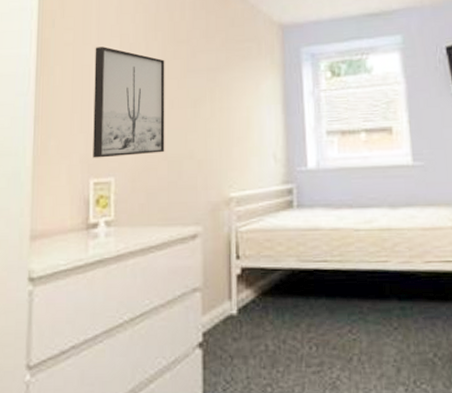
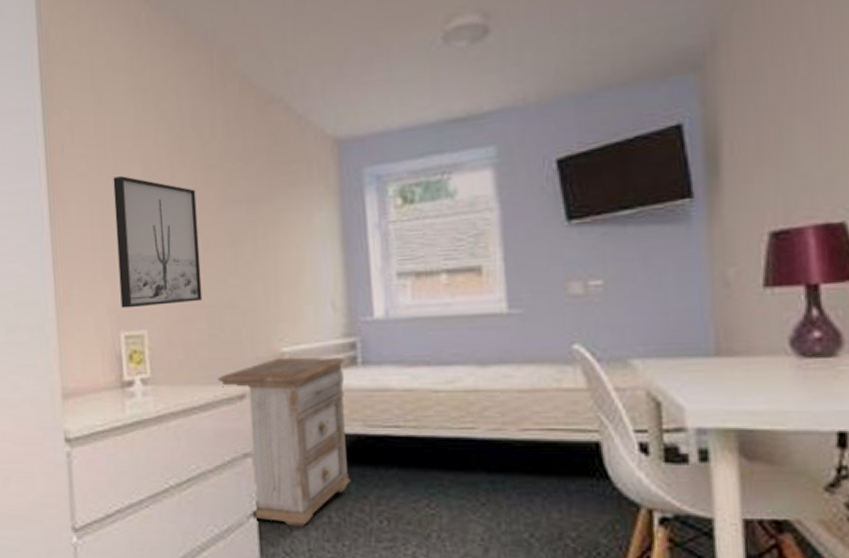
nightstand: none [174,201,286,356] -> present [218,357,351,527]

